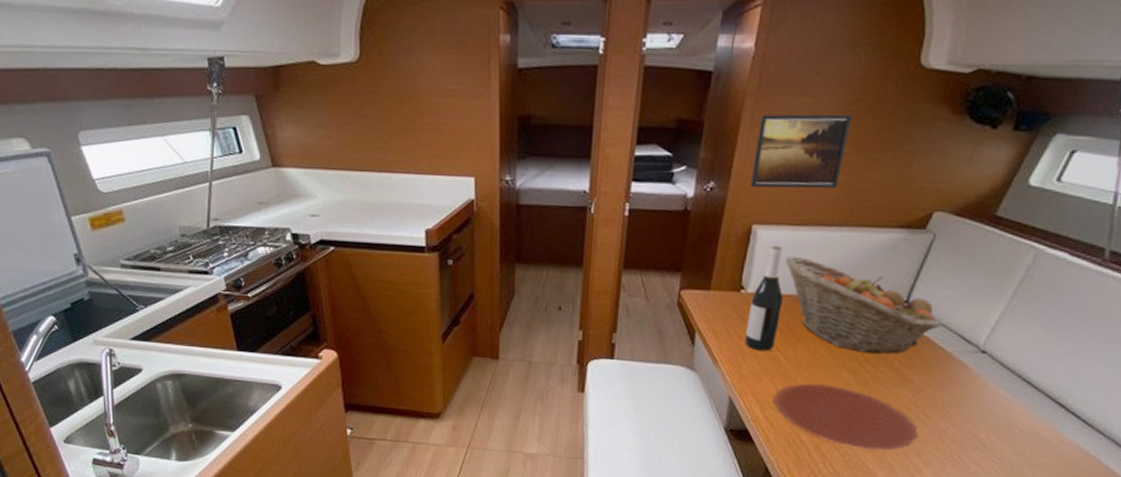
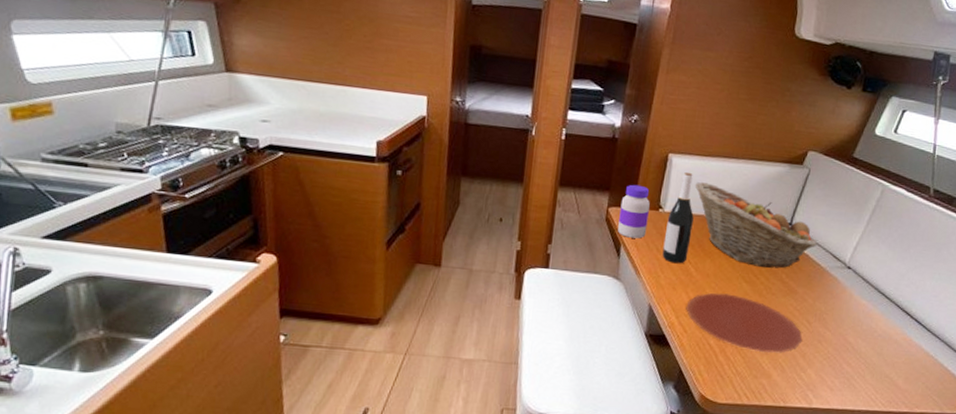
jar: none [692,263,730,324] -> present [618,184,650,239]
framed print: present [750,114,852,189] -> none [667,63,746,128]

